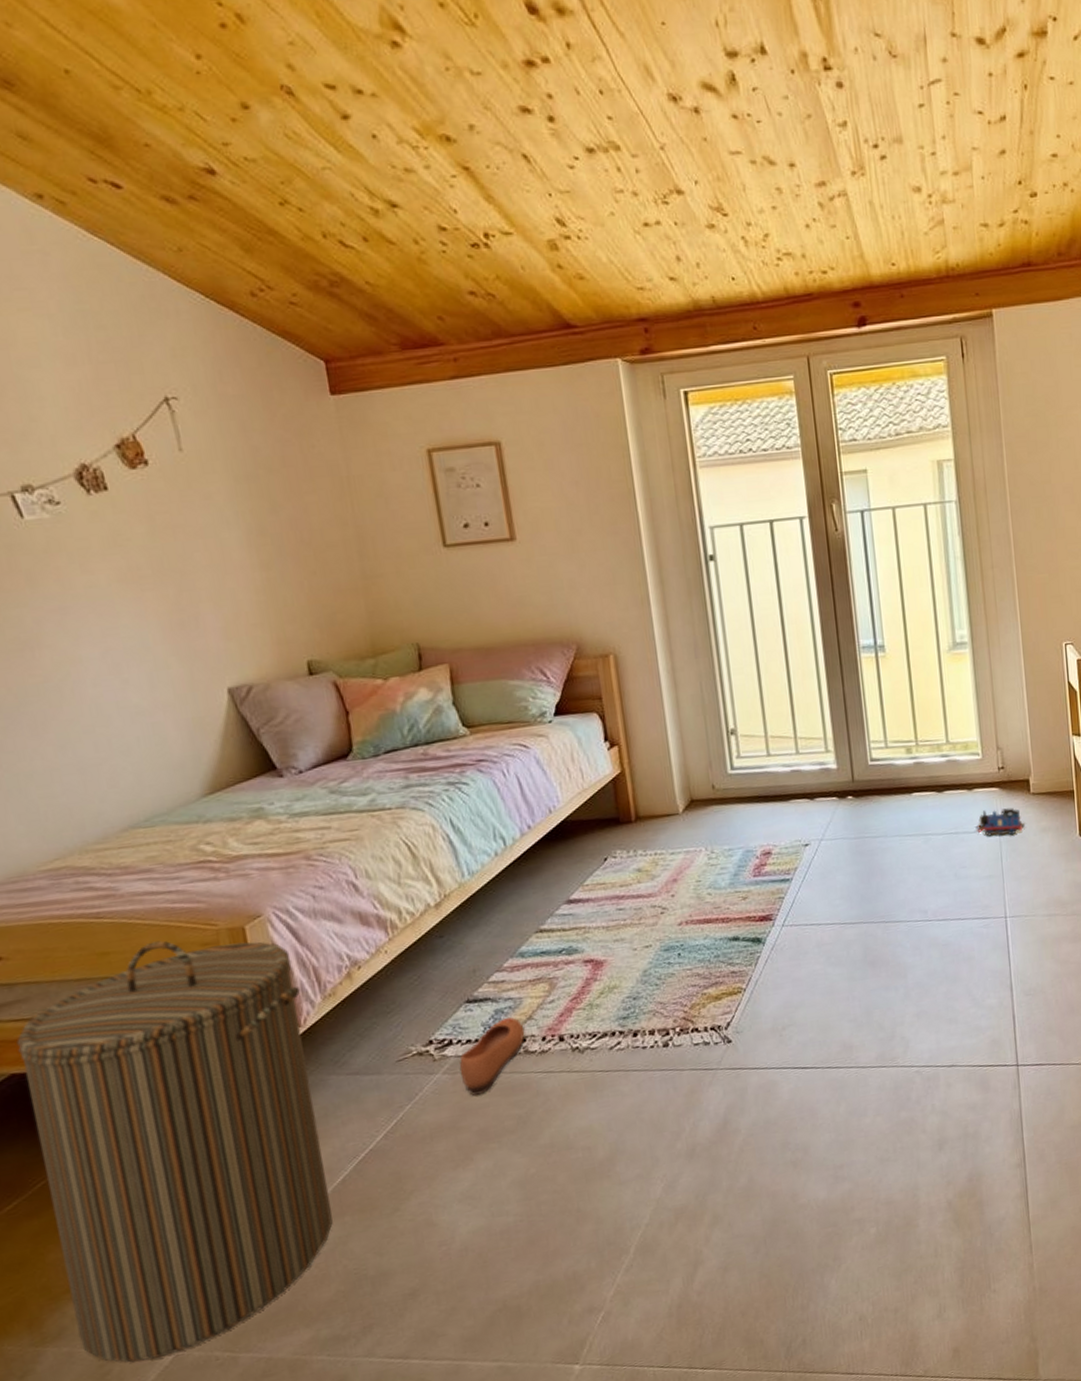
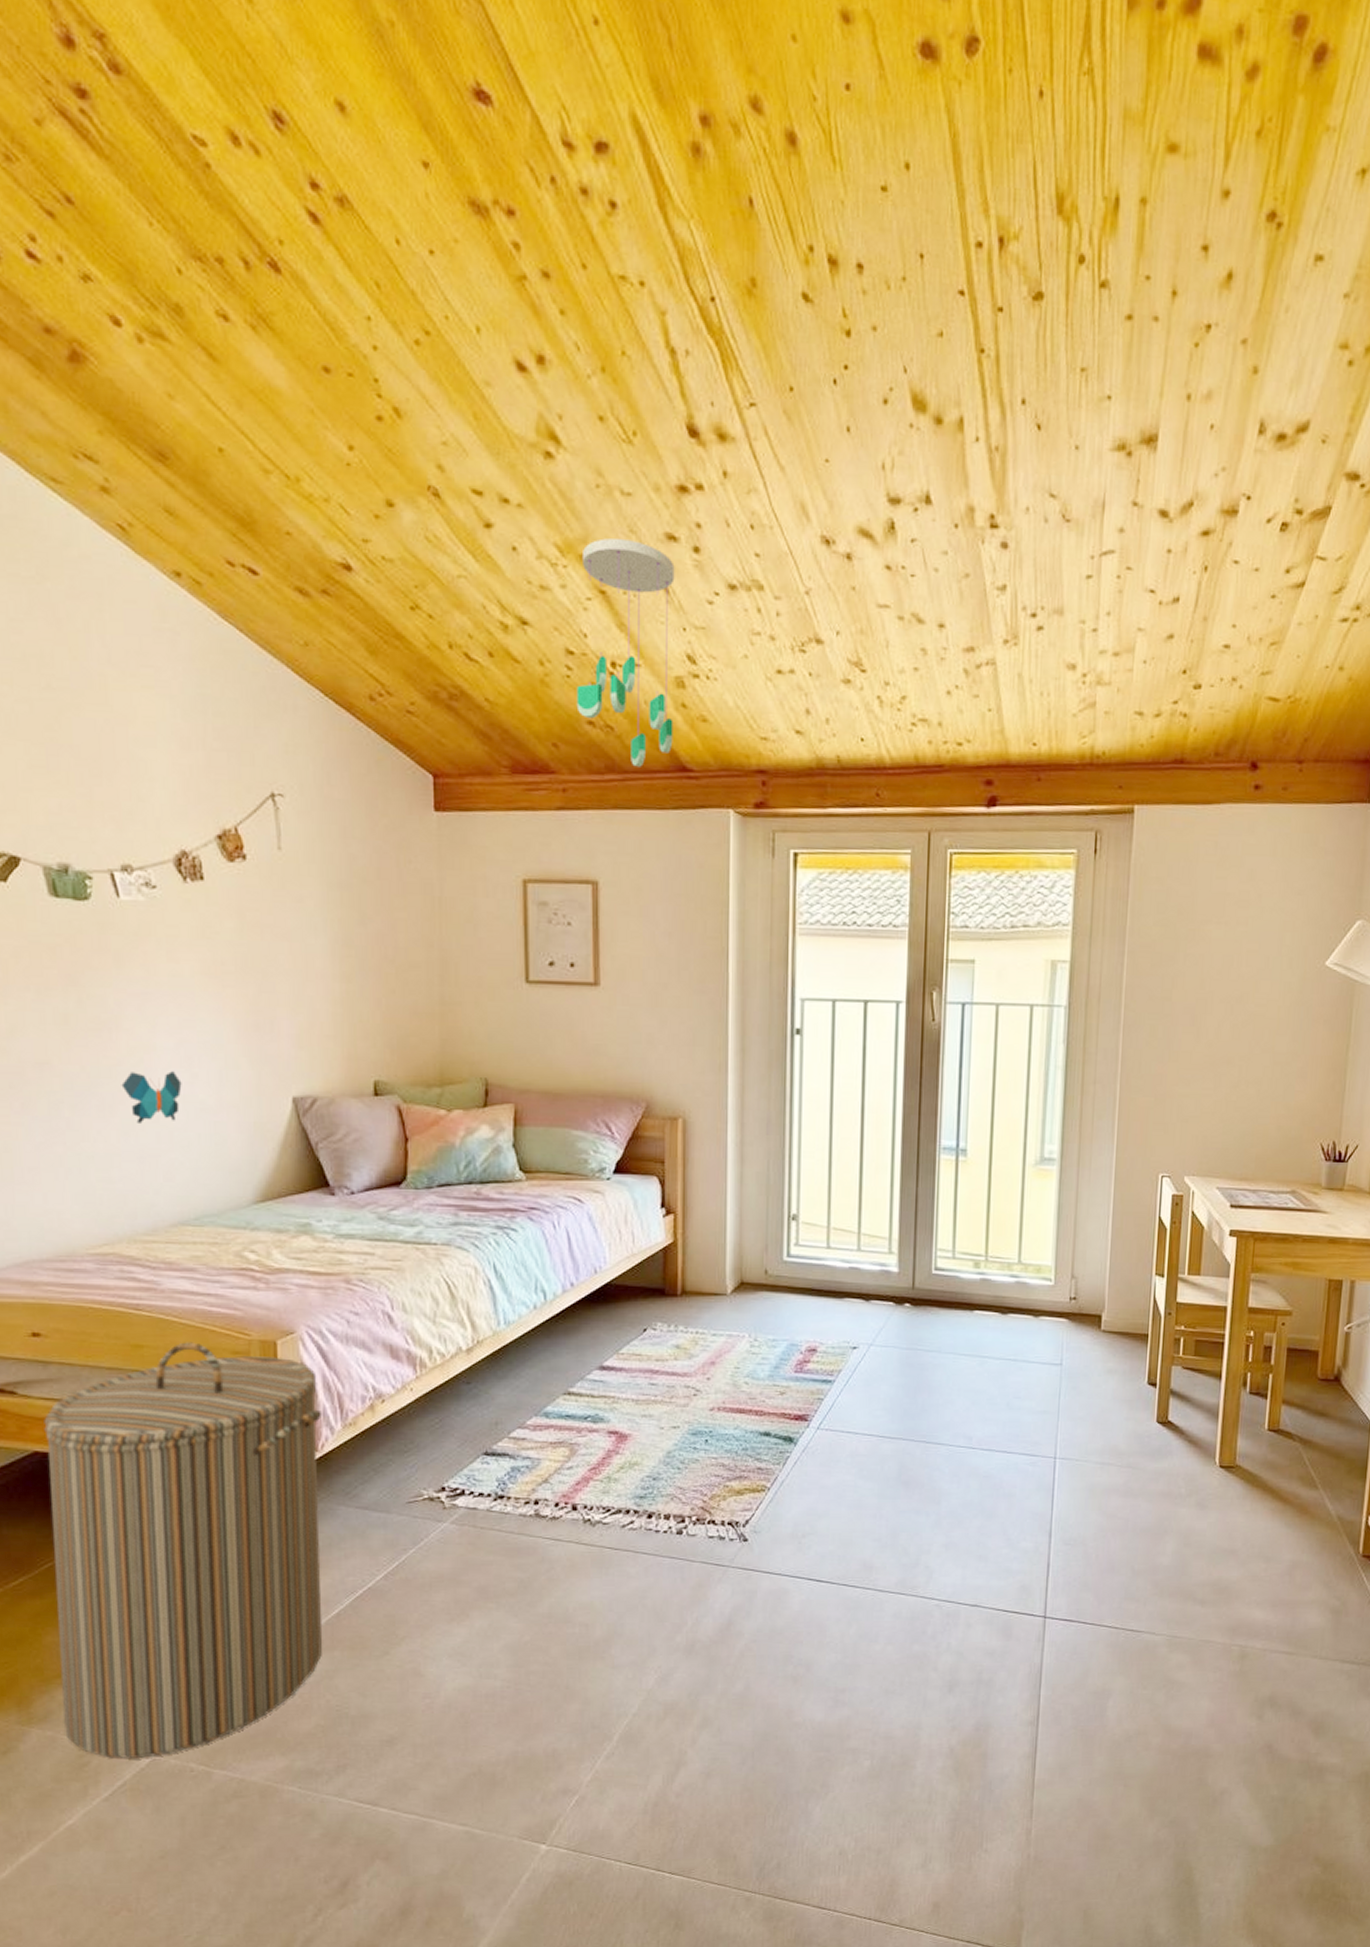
decorative butterfly: none [51,680,115,736] -> present [121,1071,182,1123]
ceiling mobile: none [441,116,555,329] -> present [576,538,675,767]
shoe: present [459,1017,525,1096] -> none [468,1476,539,1551]
toy train: present [975,807,1025,837] -> none [1036,1341,1090,1372]

